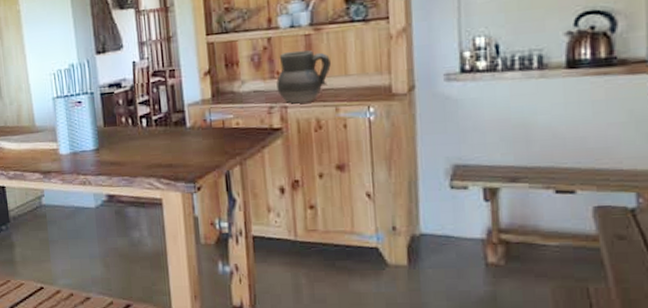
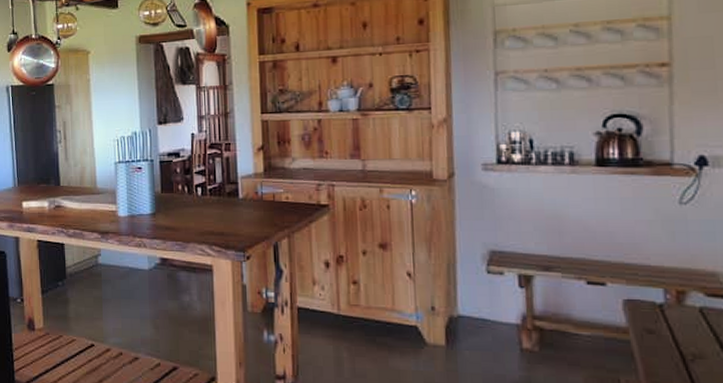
ceramic jug: present [276,50,331,105] -> none [325,133,376,184]

